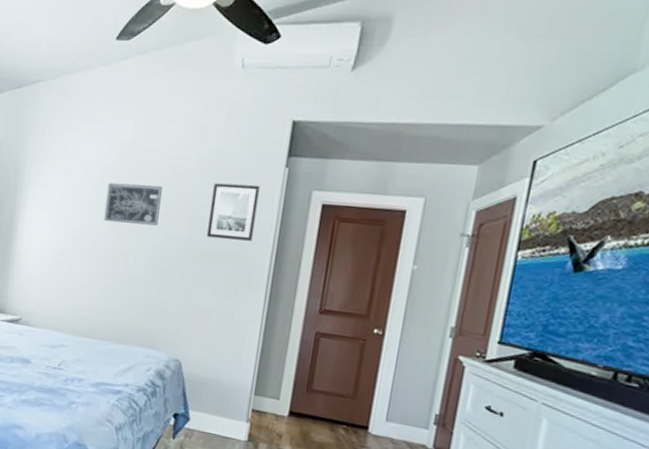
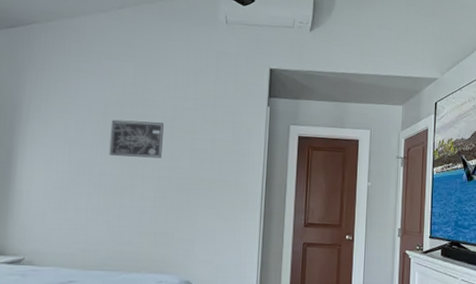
wall art: present [207,183,260,241] -> none [207,119,248,169]

